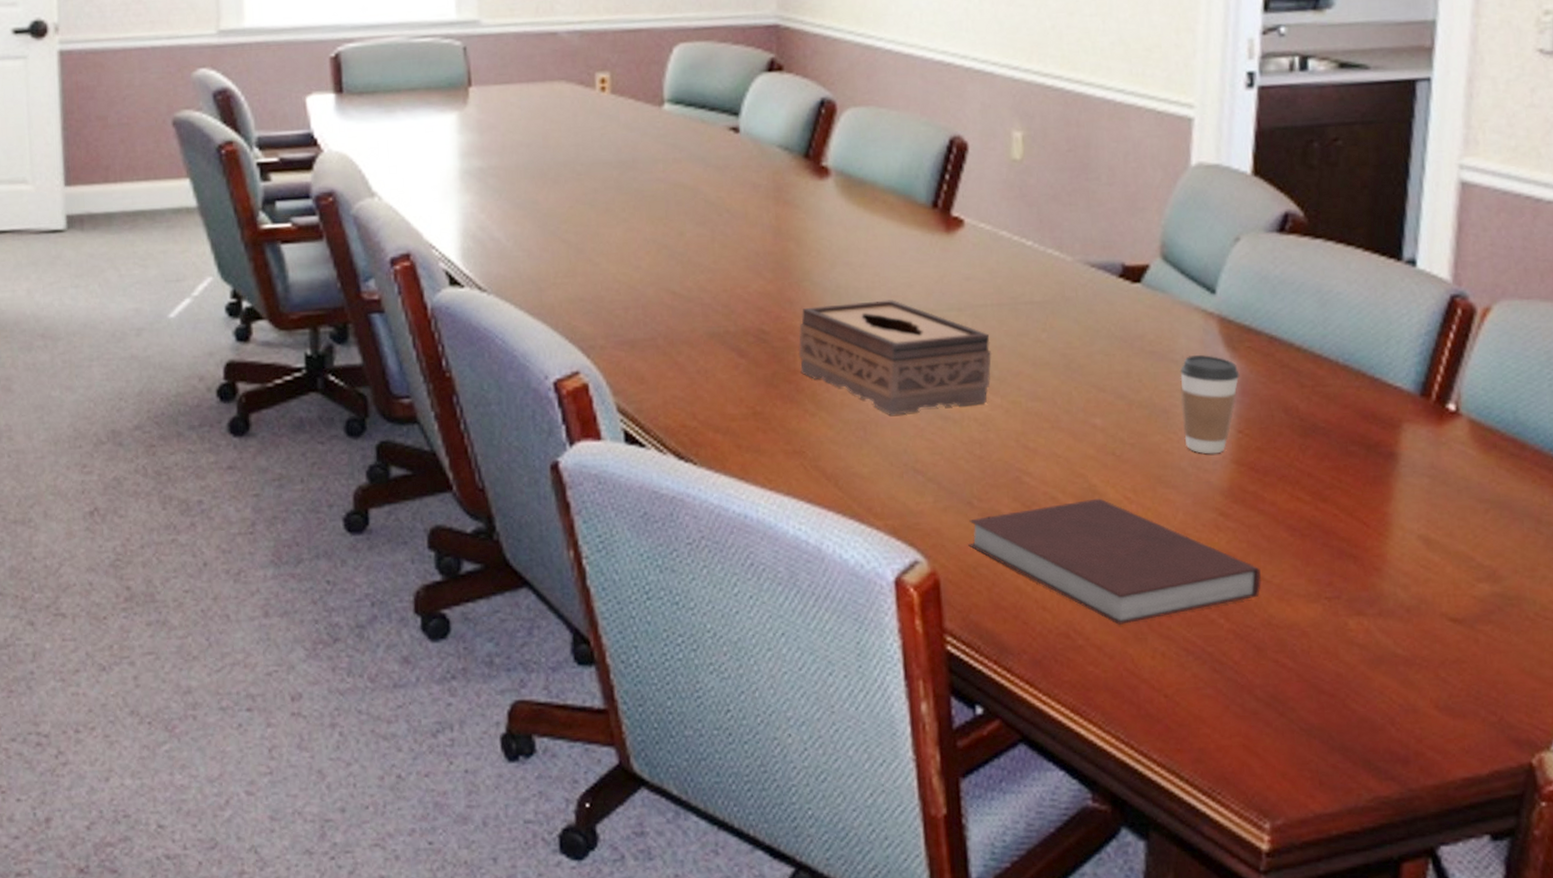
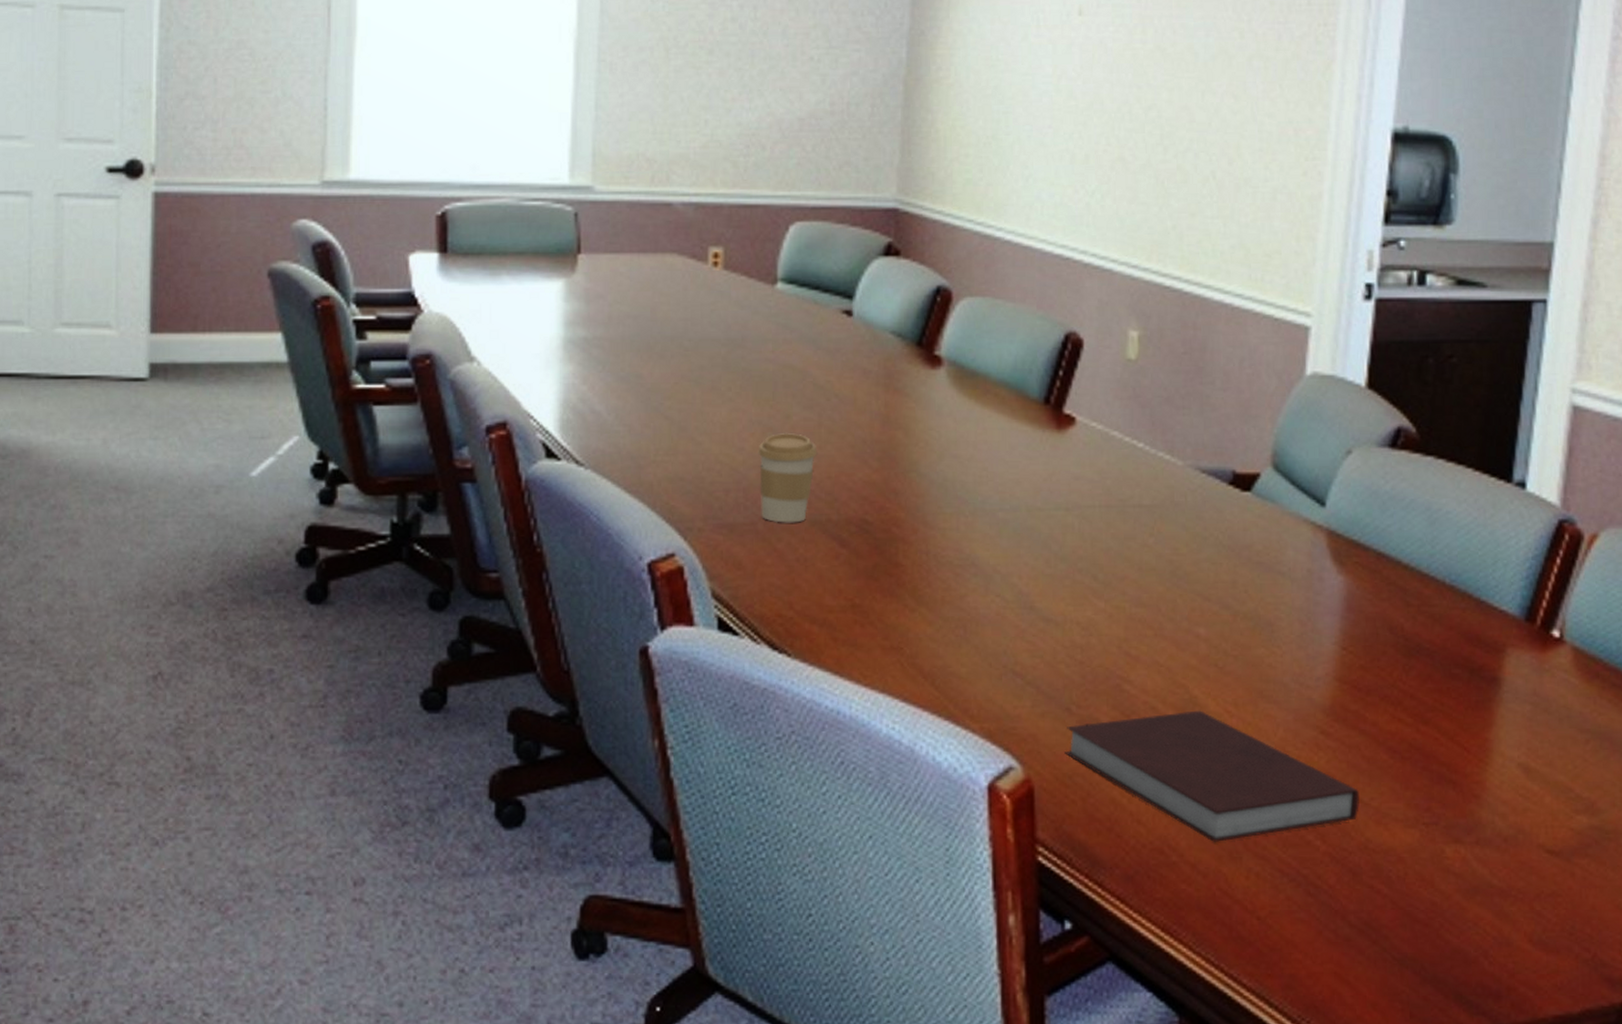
coffee cup: none [654,249,712,337] -> present [758,432,818,523]
tissue box: present [798,300,991,415] -> none [901,496,1097,615]
coffee cup: present [1179,354,1240,454] -> none [1286,567,1346,670]

